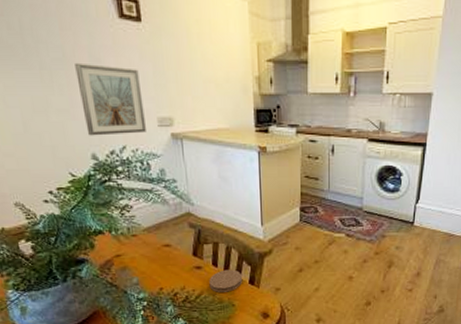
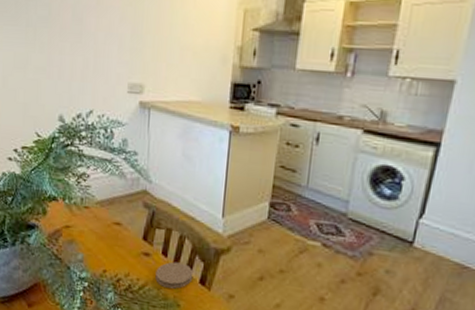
picture frame: present [75,62,146,136] -> none [57,21,117,98]

